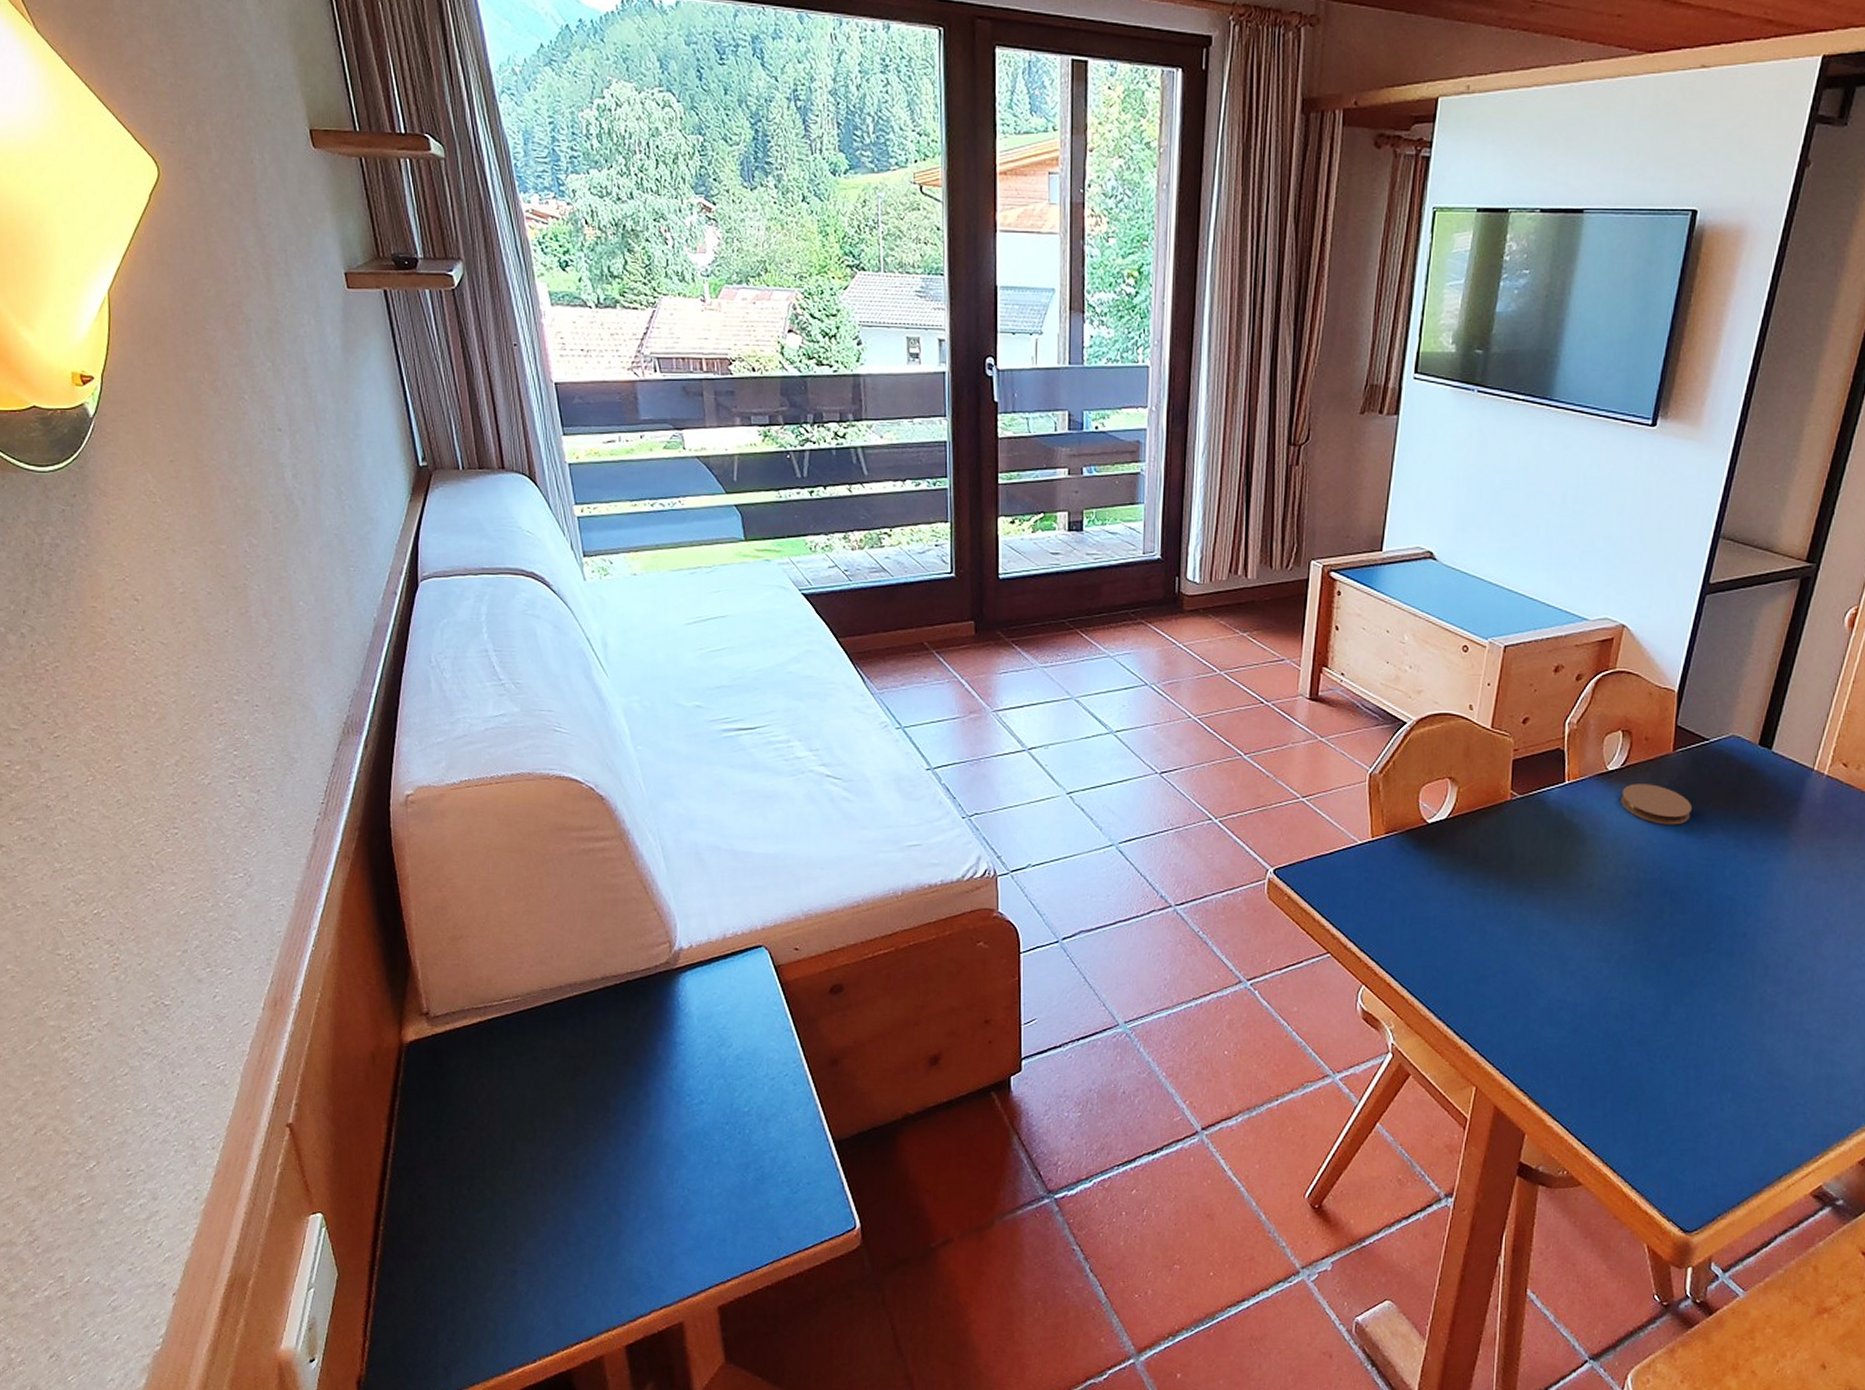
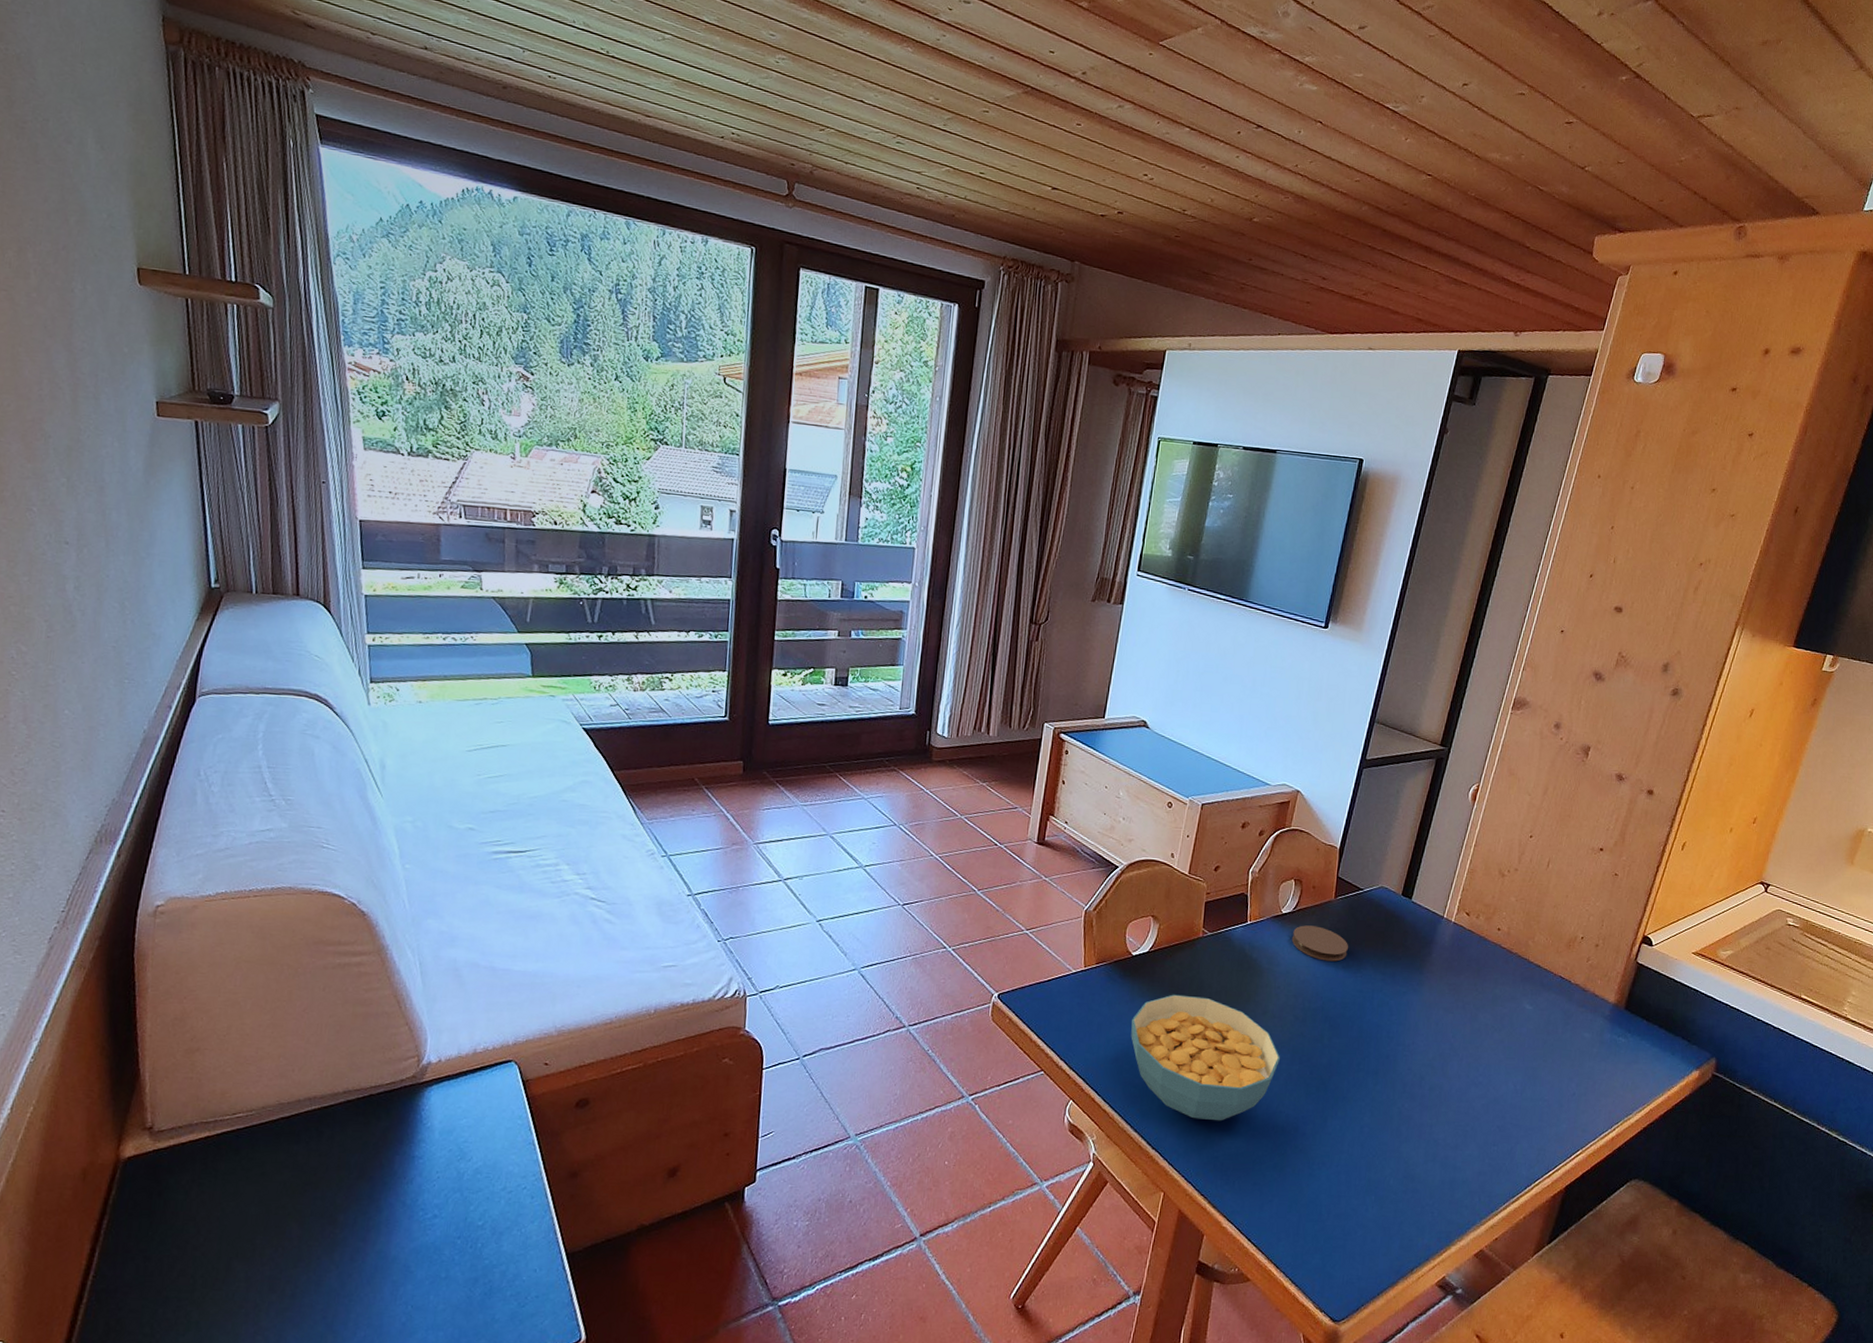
cereal bowl: none [1430,866,1611,1009] -> present [1131,994,1281,1121]

